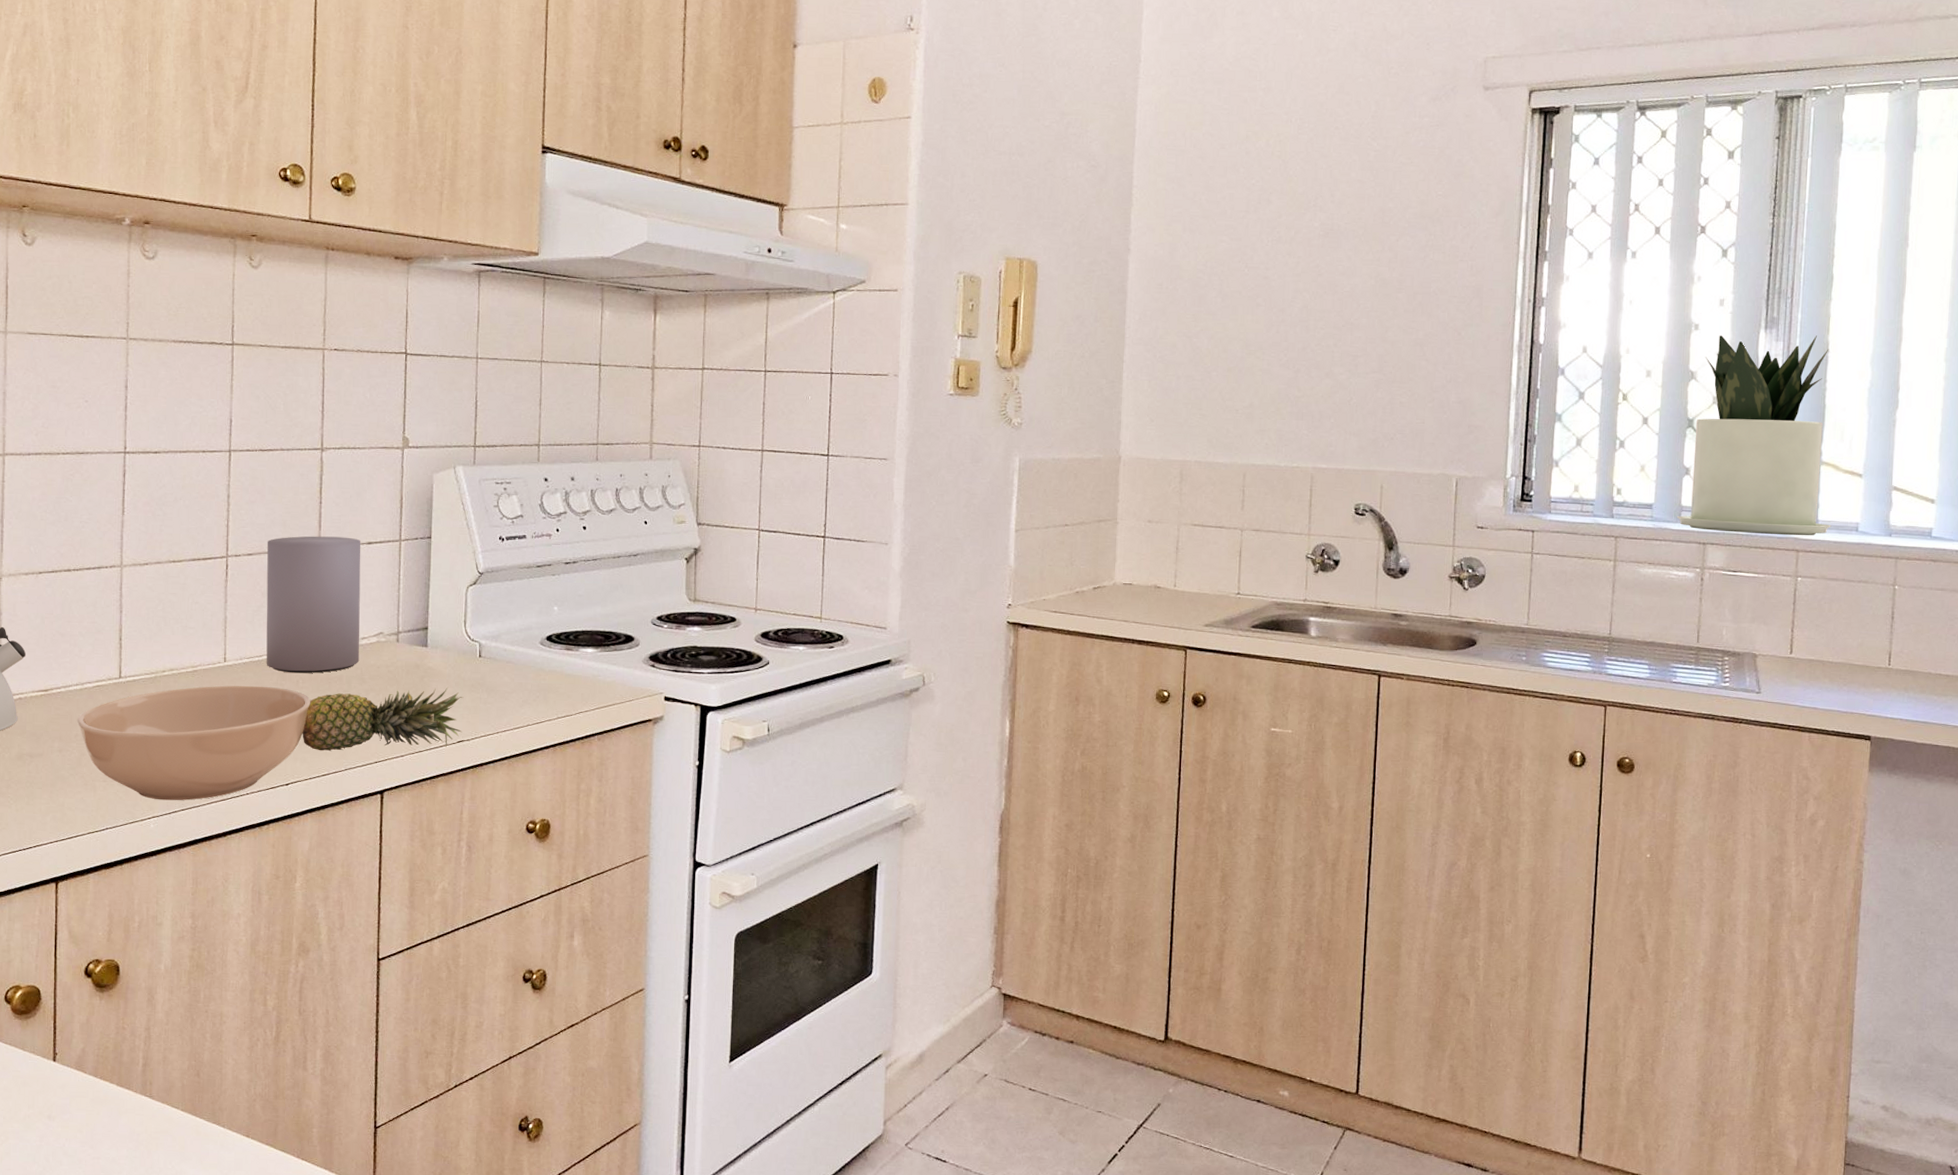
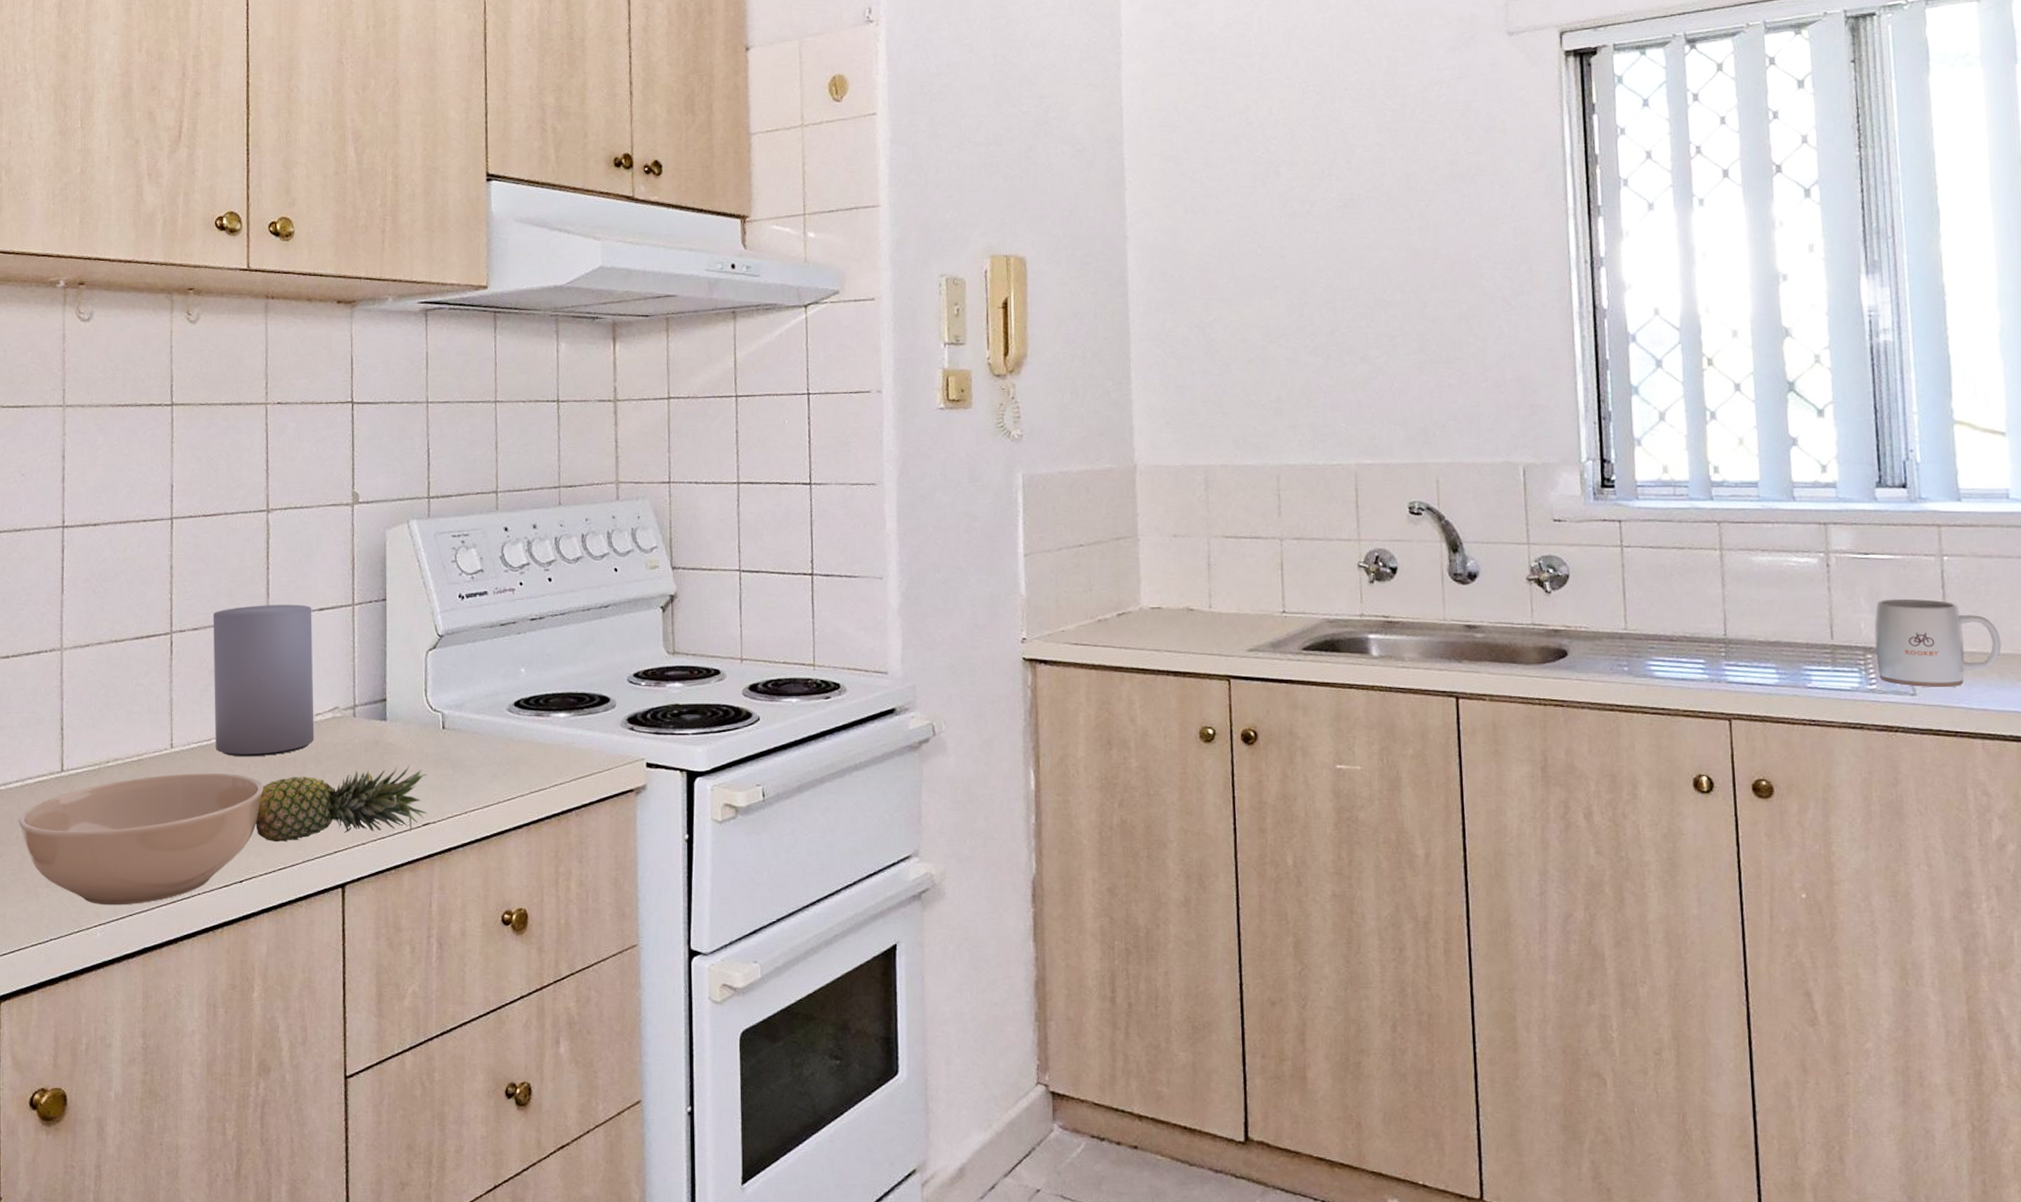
planter: present [1676,335,1832,536] -> none [1788,277,1976,509]
mug: none [1732,611,1835,689] -> present [1874,598,2002,688]

